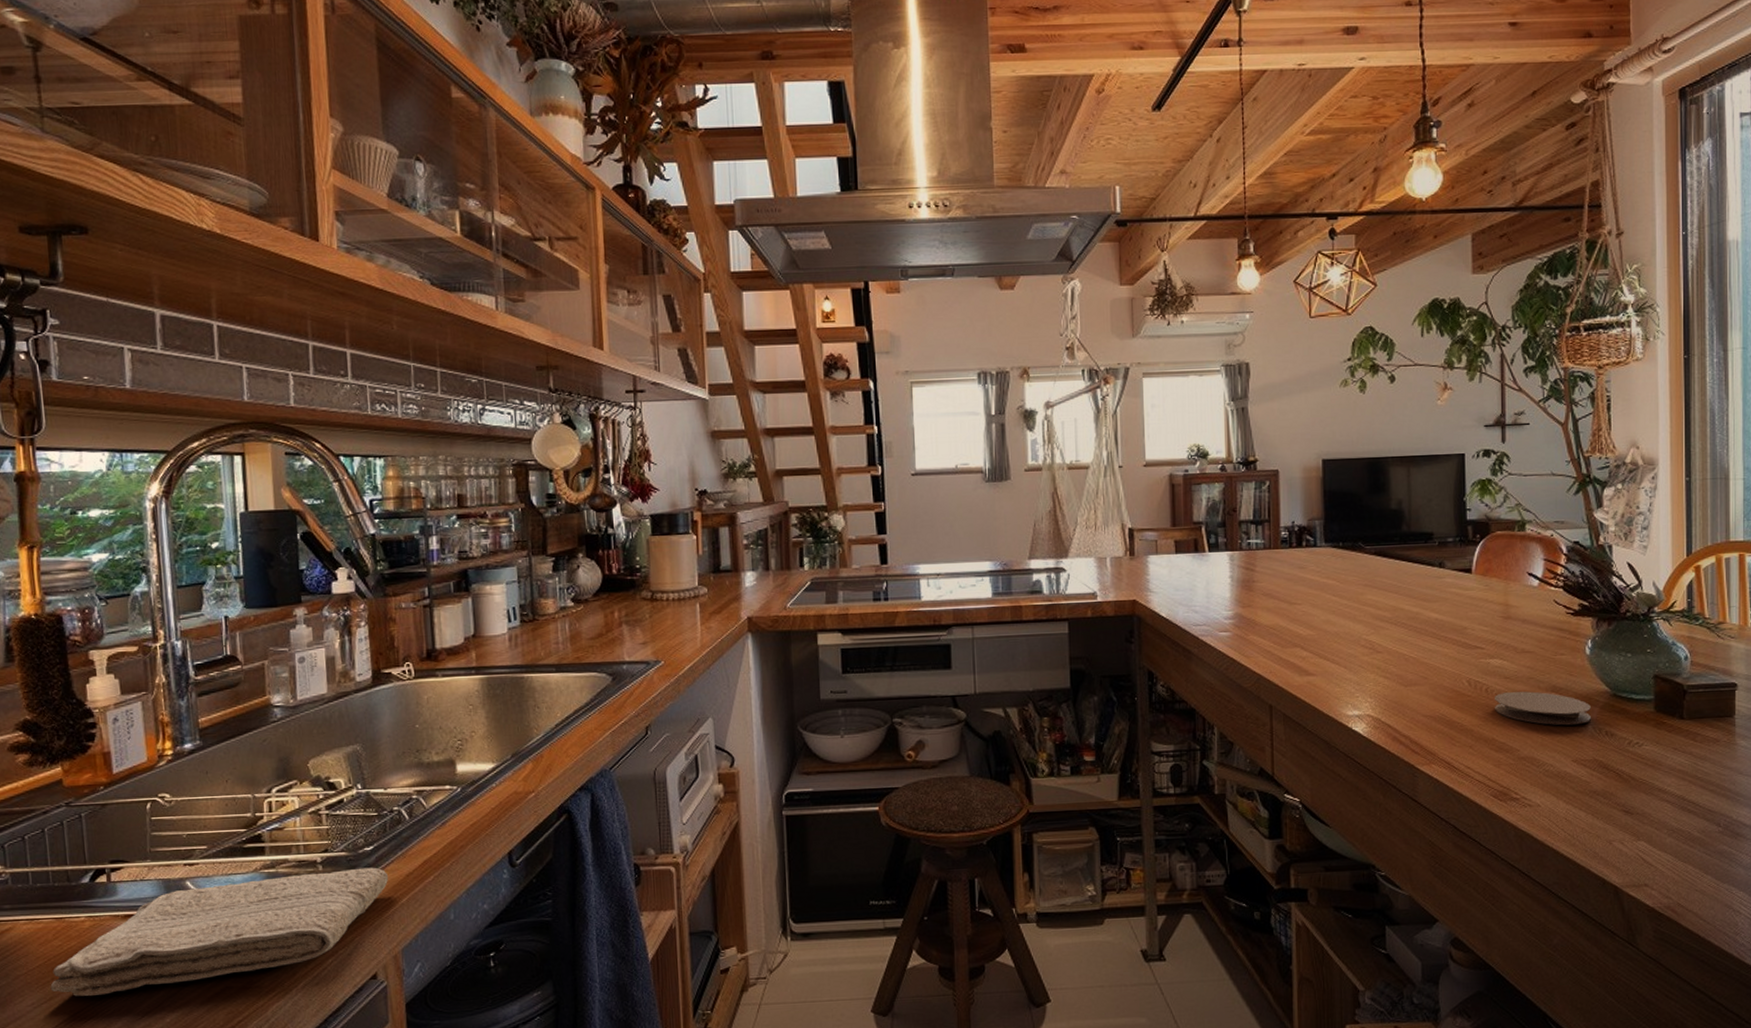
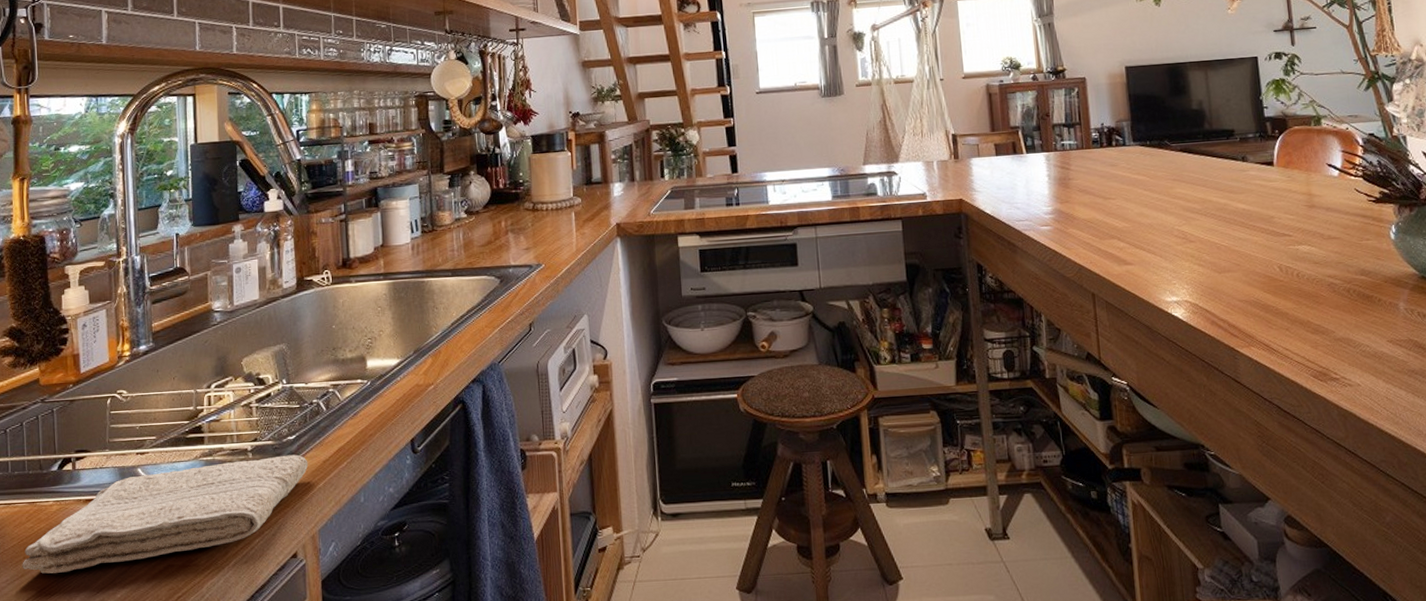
coaster: present [1495,691,1592,726] -> none [1306,275,1403,307]

